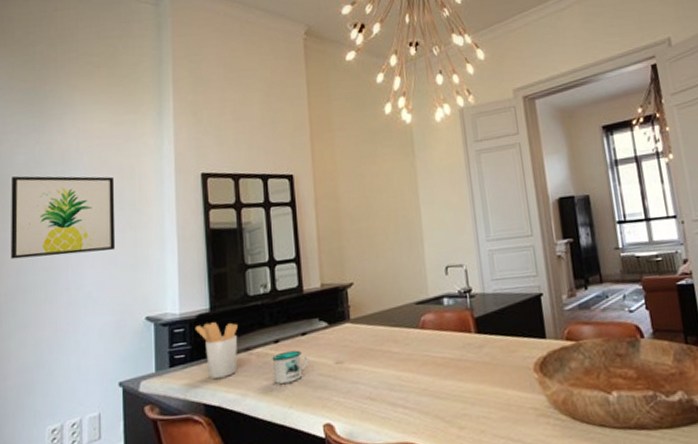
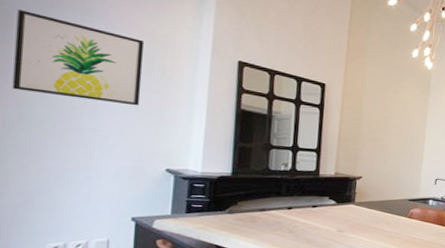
utensil holder: present [195,322,238,379] -> none [215,184,256,228]
mug: present [272,350,308,385] -> none [283,216,315,240]

